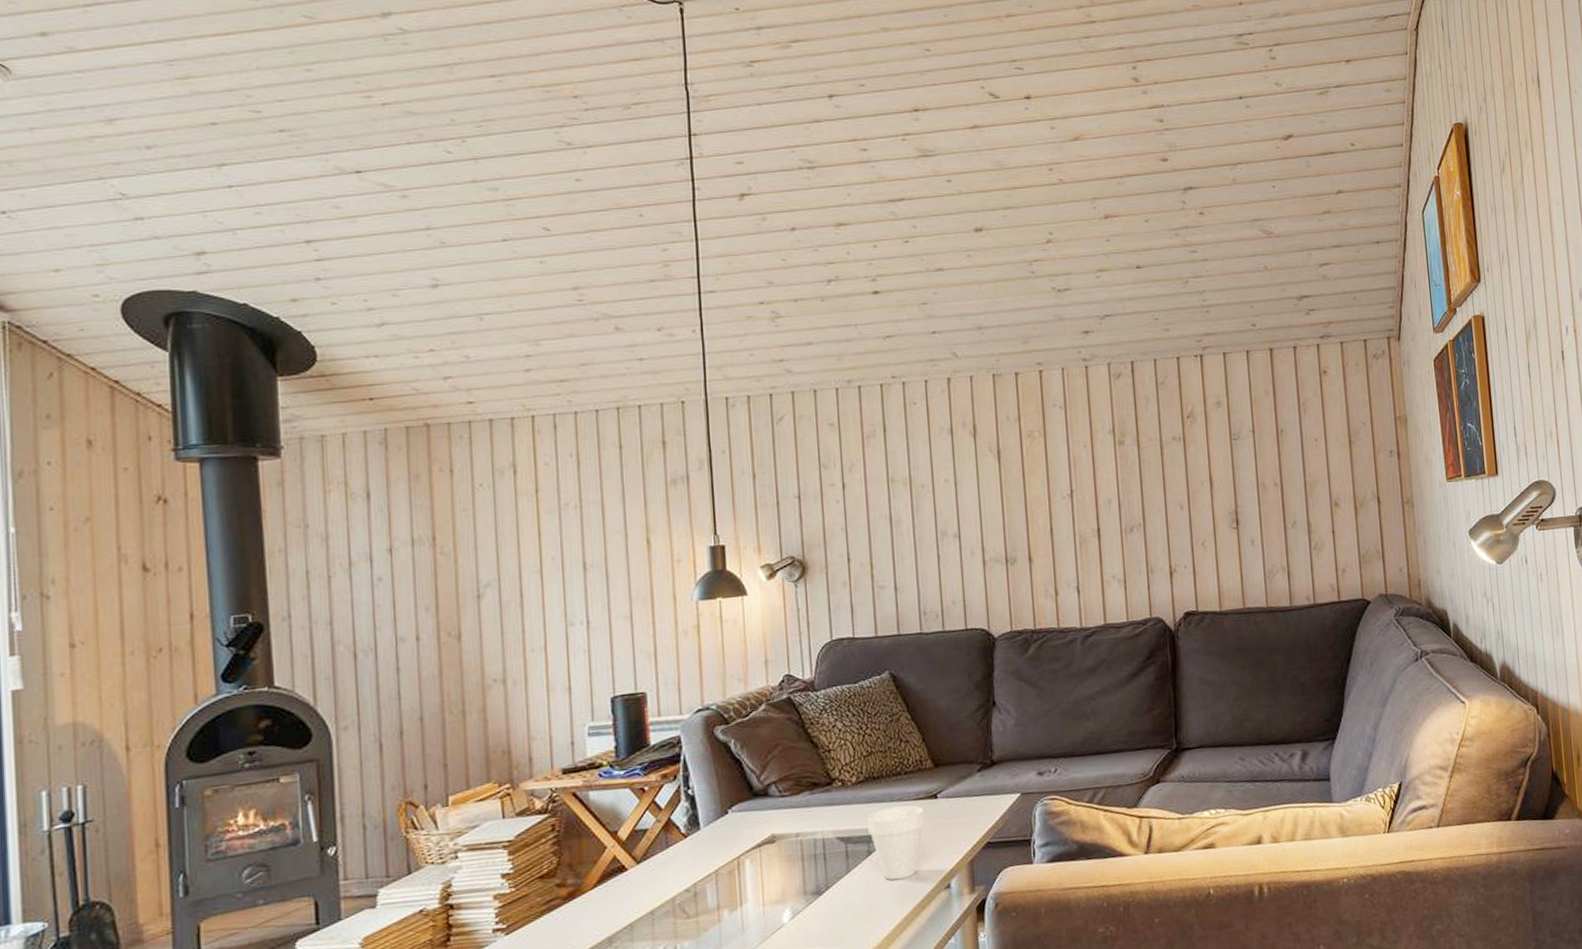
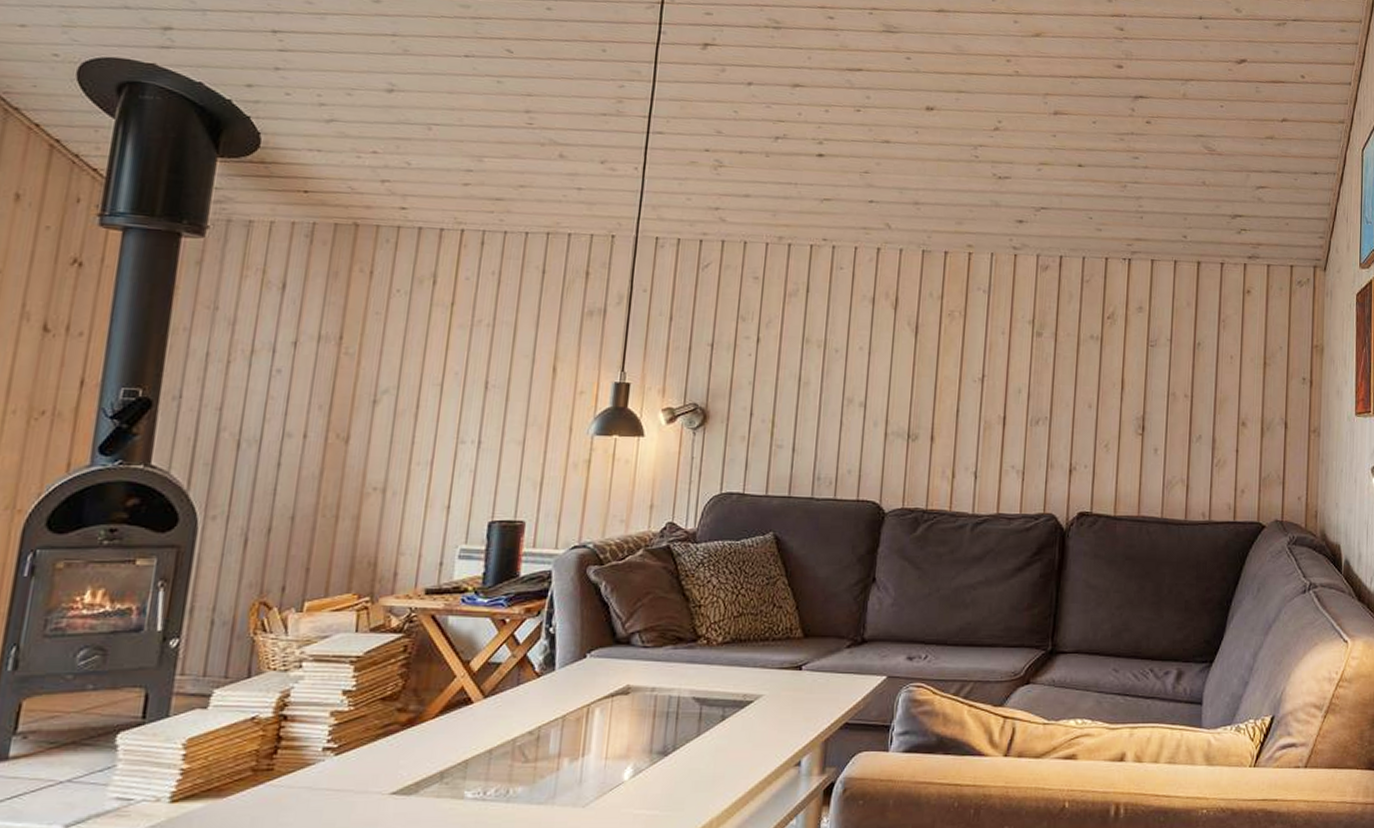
cup: present [867,805,925,881] -> none [726,674,786,751]

